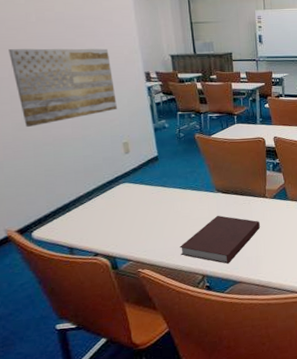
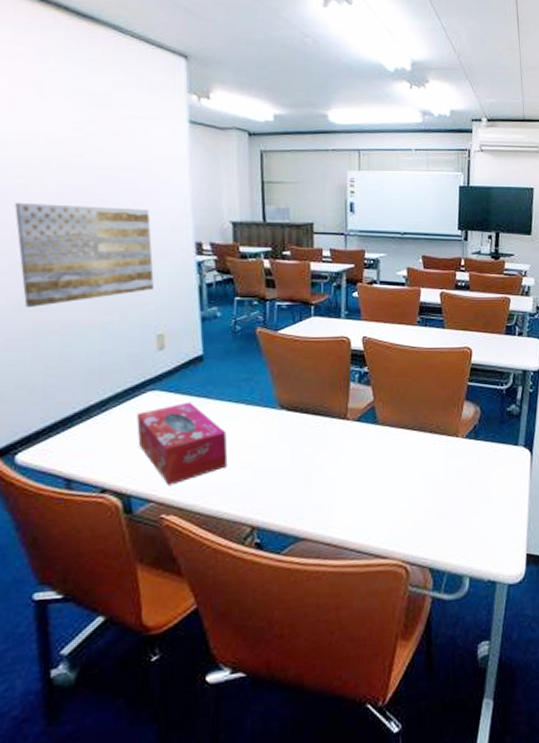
tissue box: none [114,190,182,249] -> present [137,401,228,485]
notebook: present [180,215,260,265] -> none [222,441,336,513]

